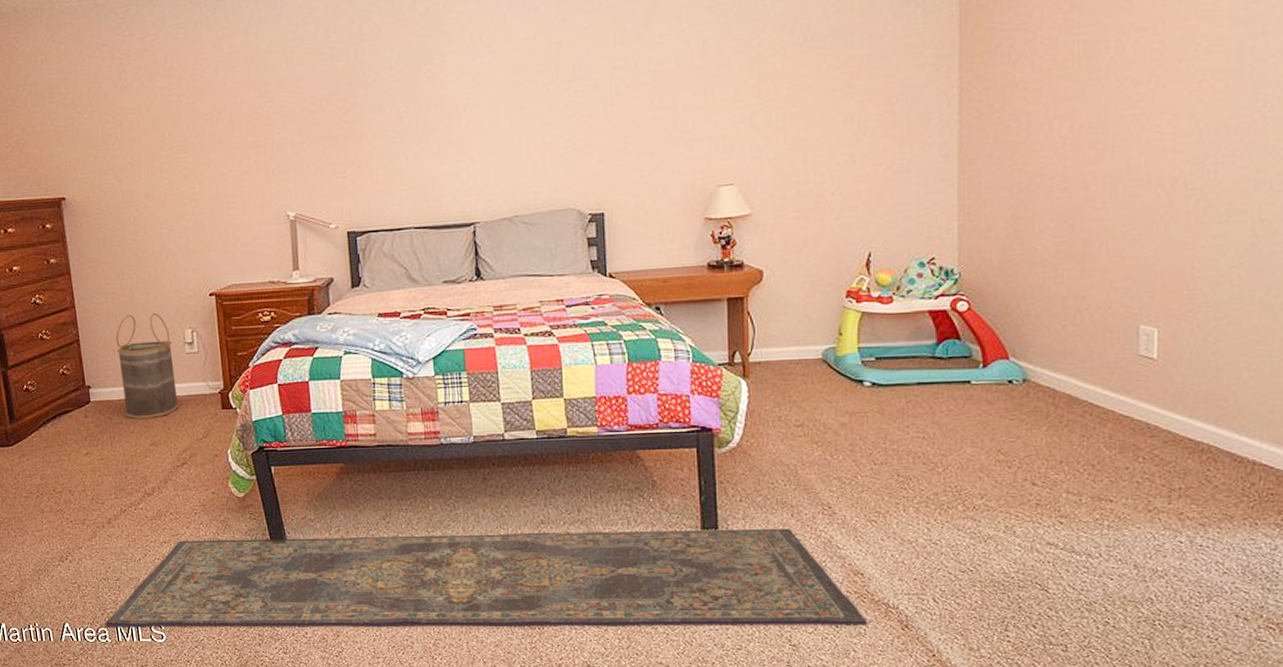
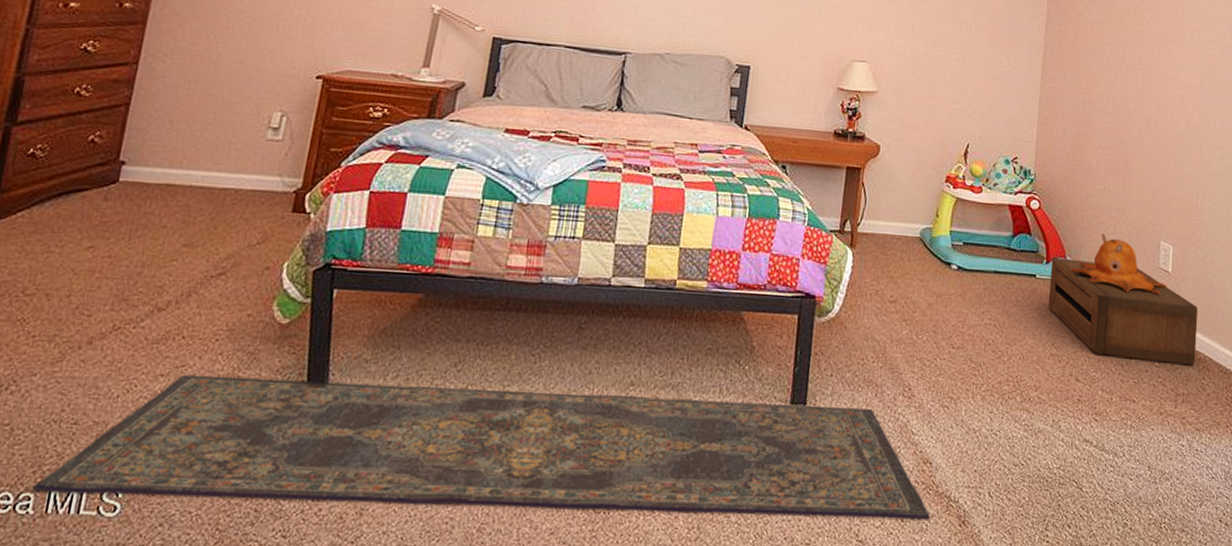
basket: present [115,312,179,419] -> none [161,84,253,212]
toy box: none [989,327,1199,459] -> present [1047,234,1199,366]

